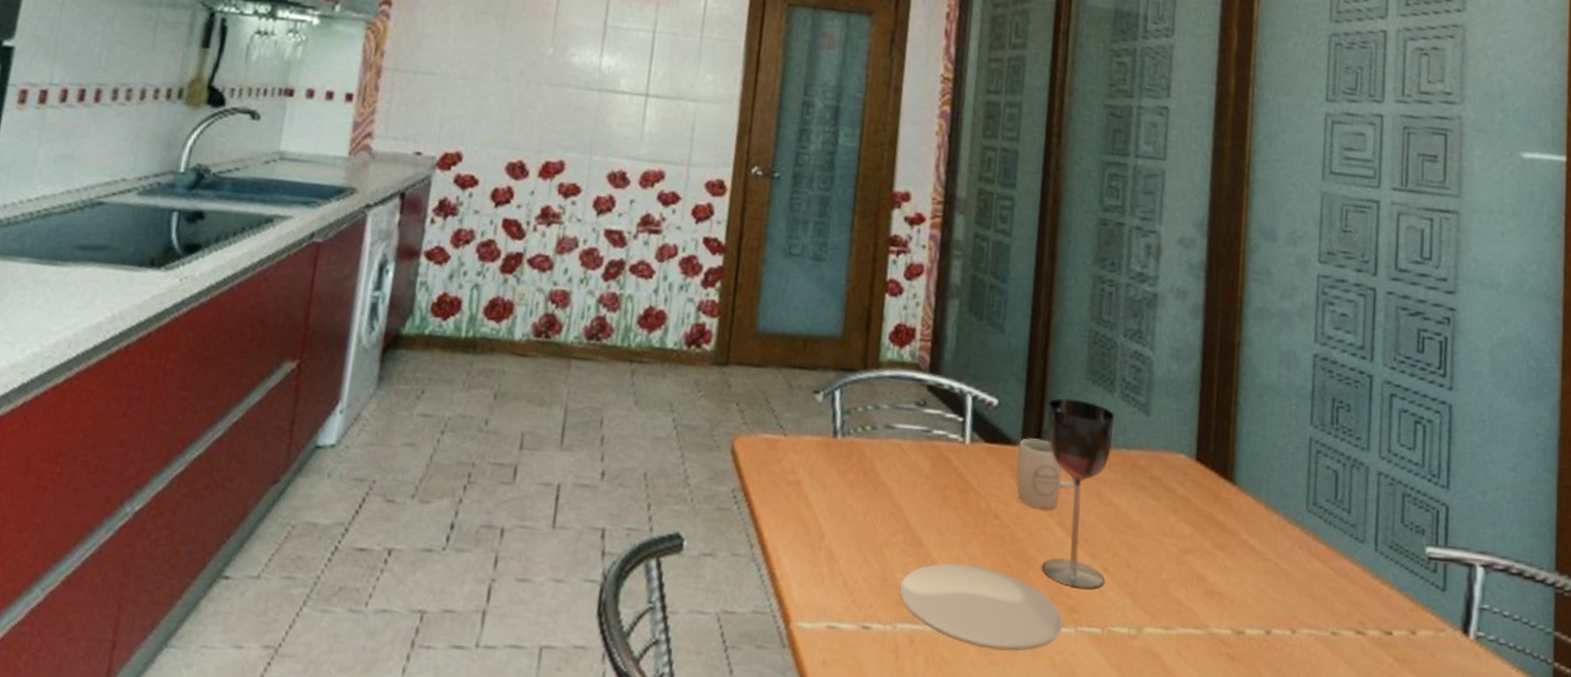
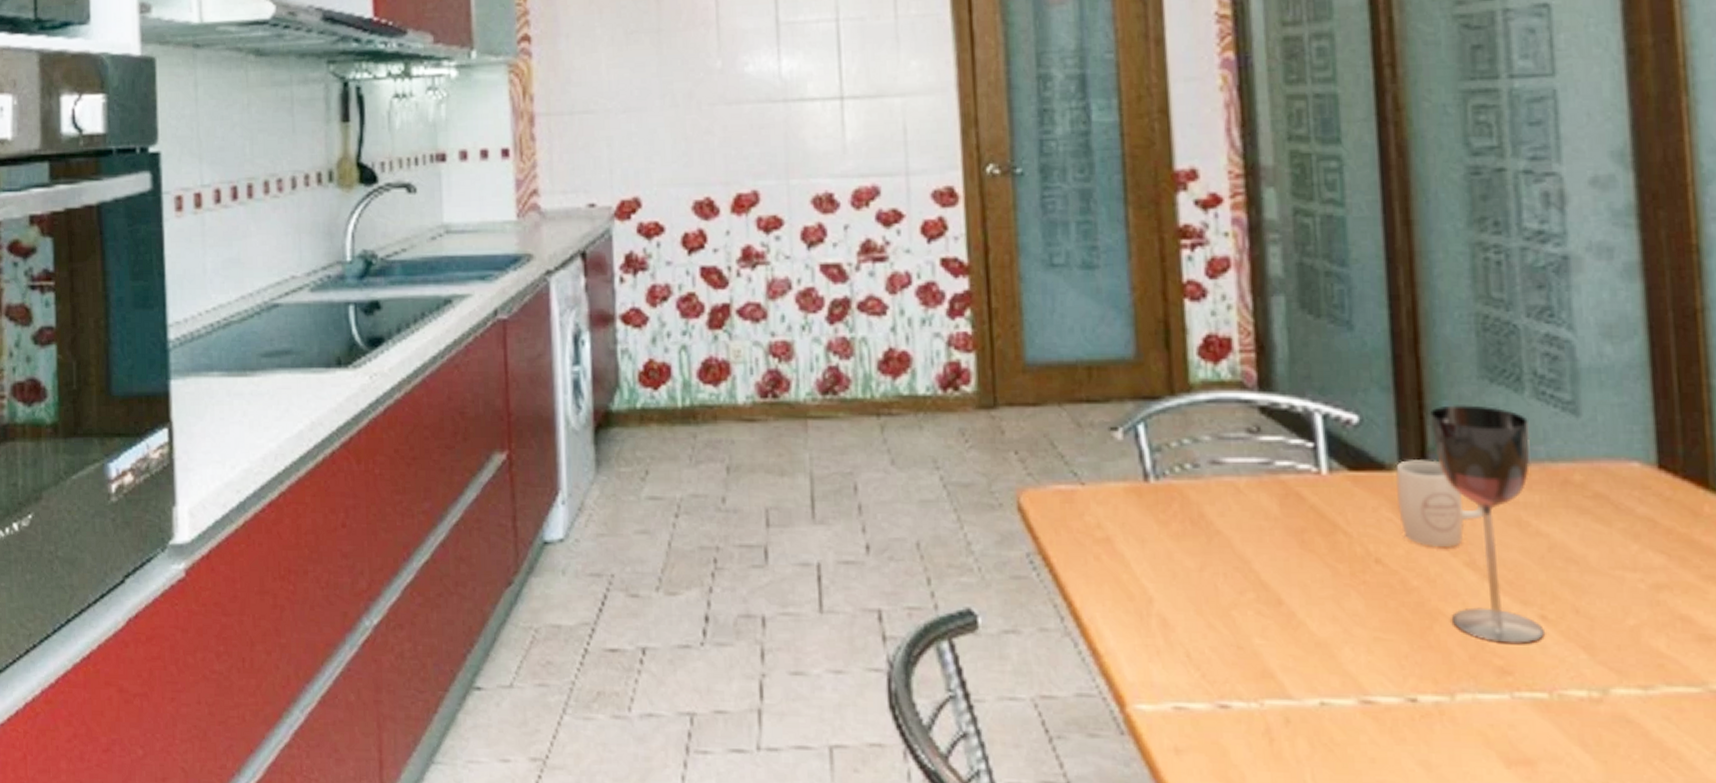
plate: present [899,563,1064,651] -> none [1260,623,1493,726]

